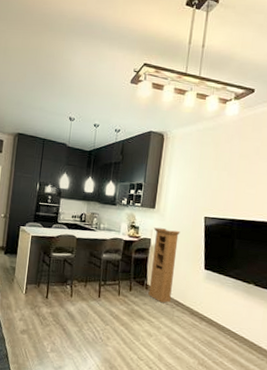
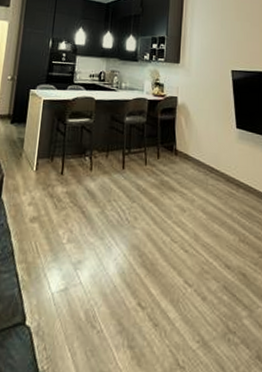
cabinet: present [148,227,180,303] -> none [178,84,208,171]

